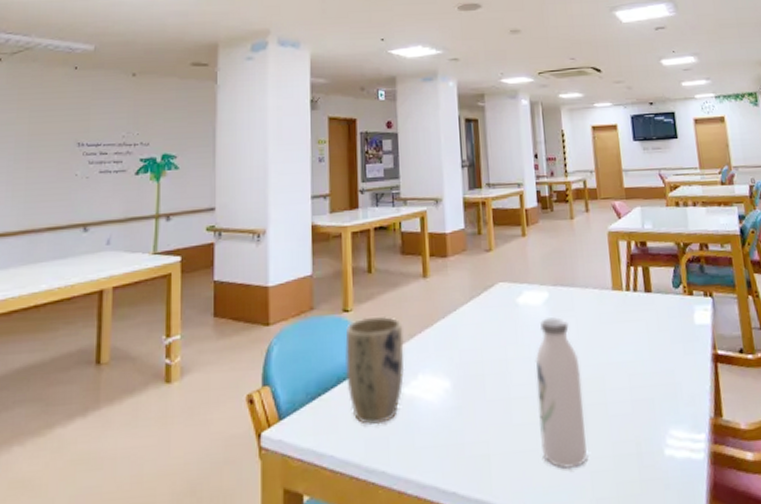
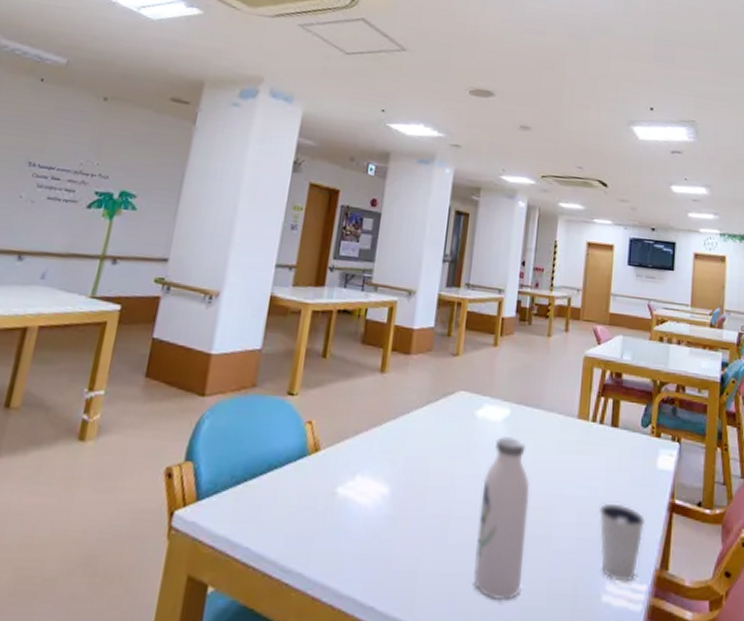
plant pot: present [345,315,405,425] -> none [277,404,349,522]
dixie cup: none [647,362,693,435] -> present [598,503,645,583]

